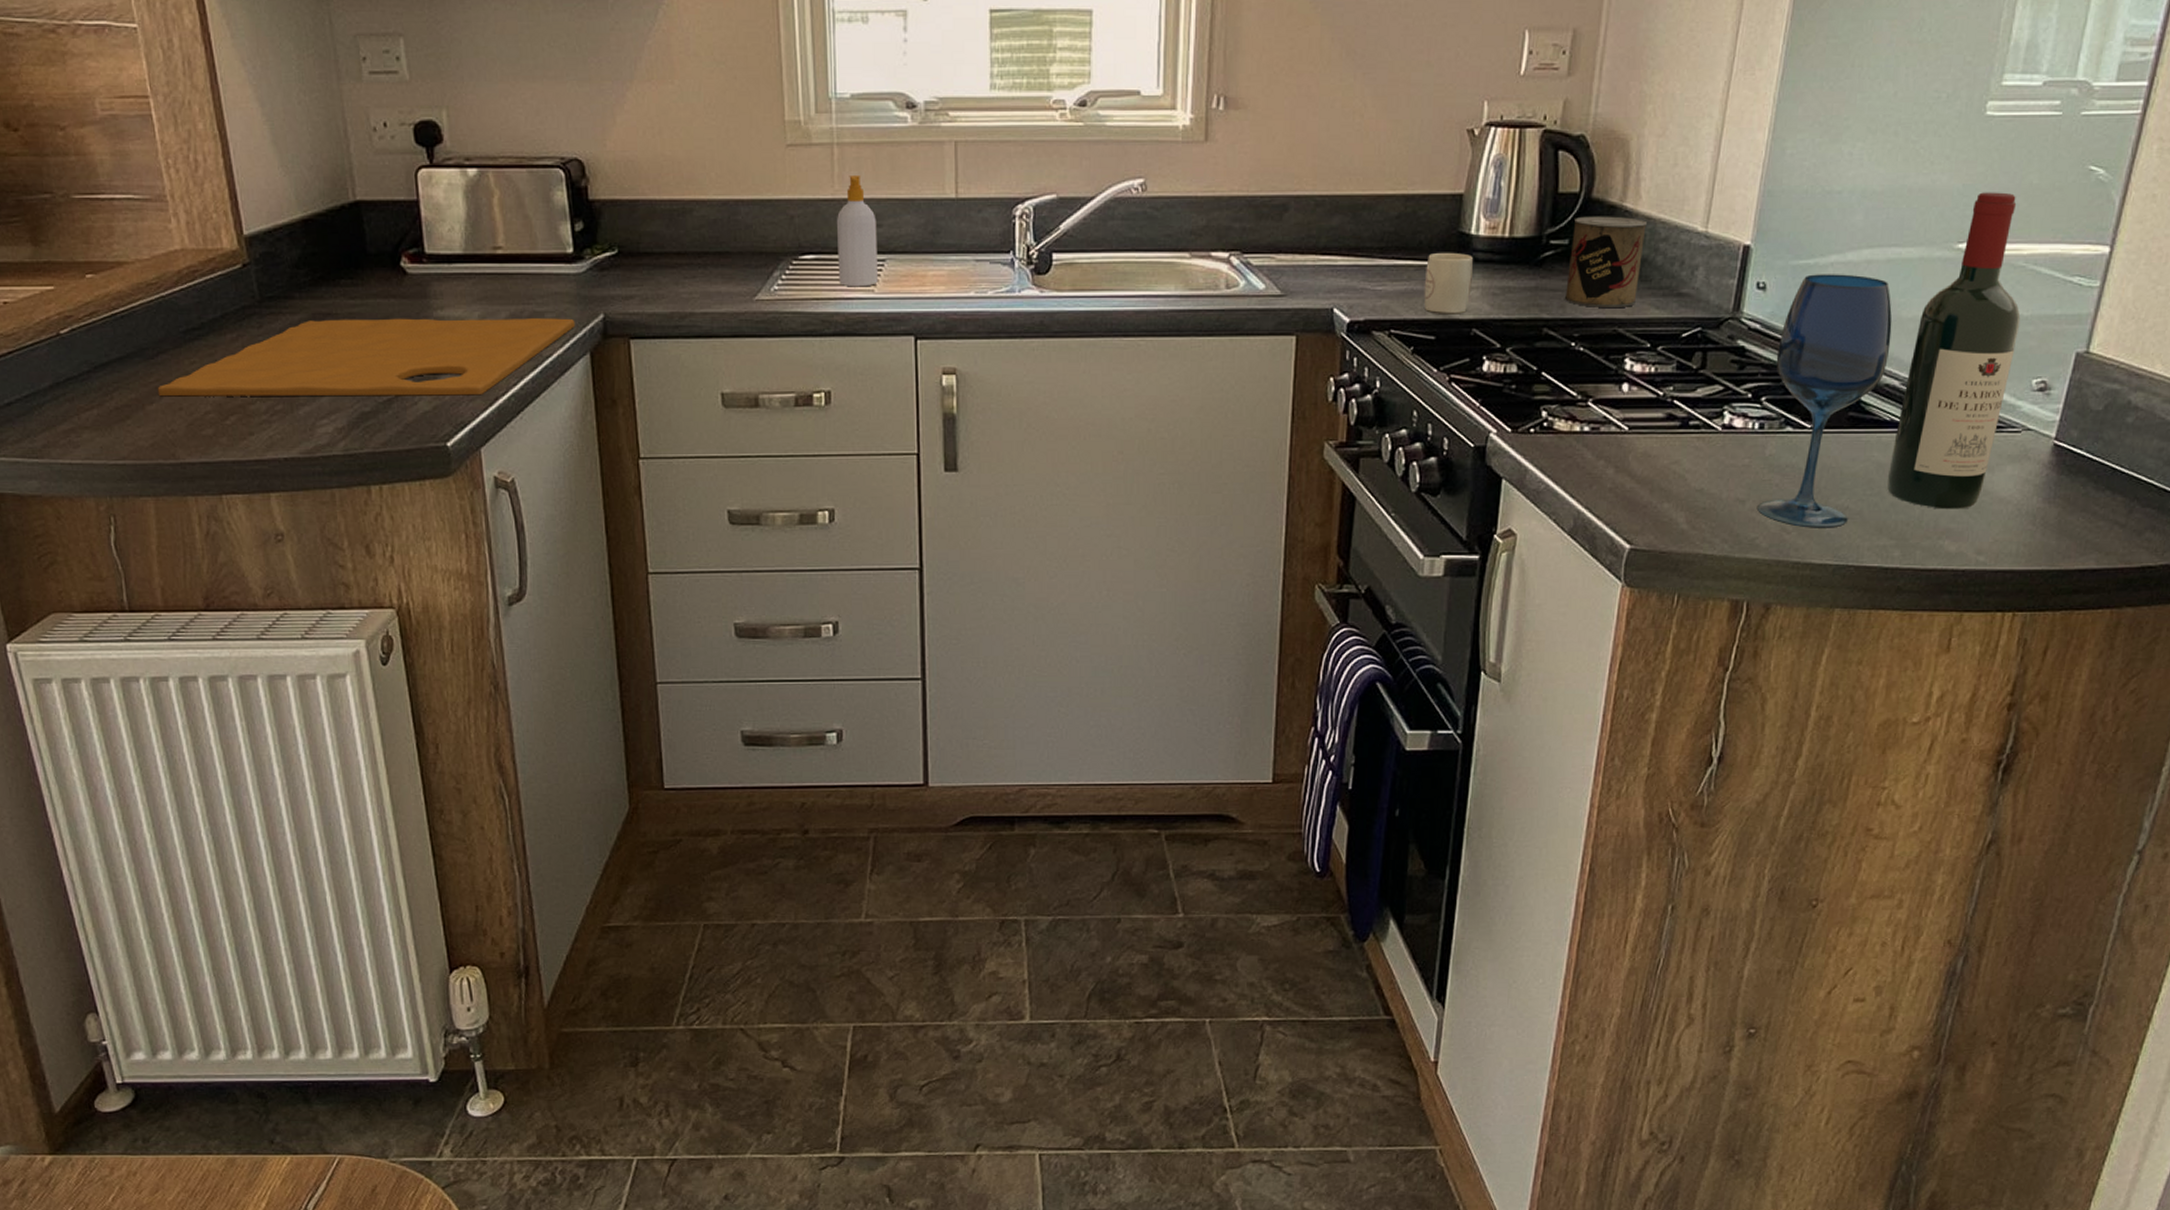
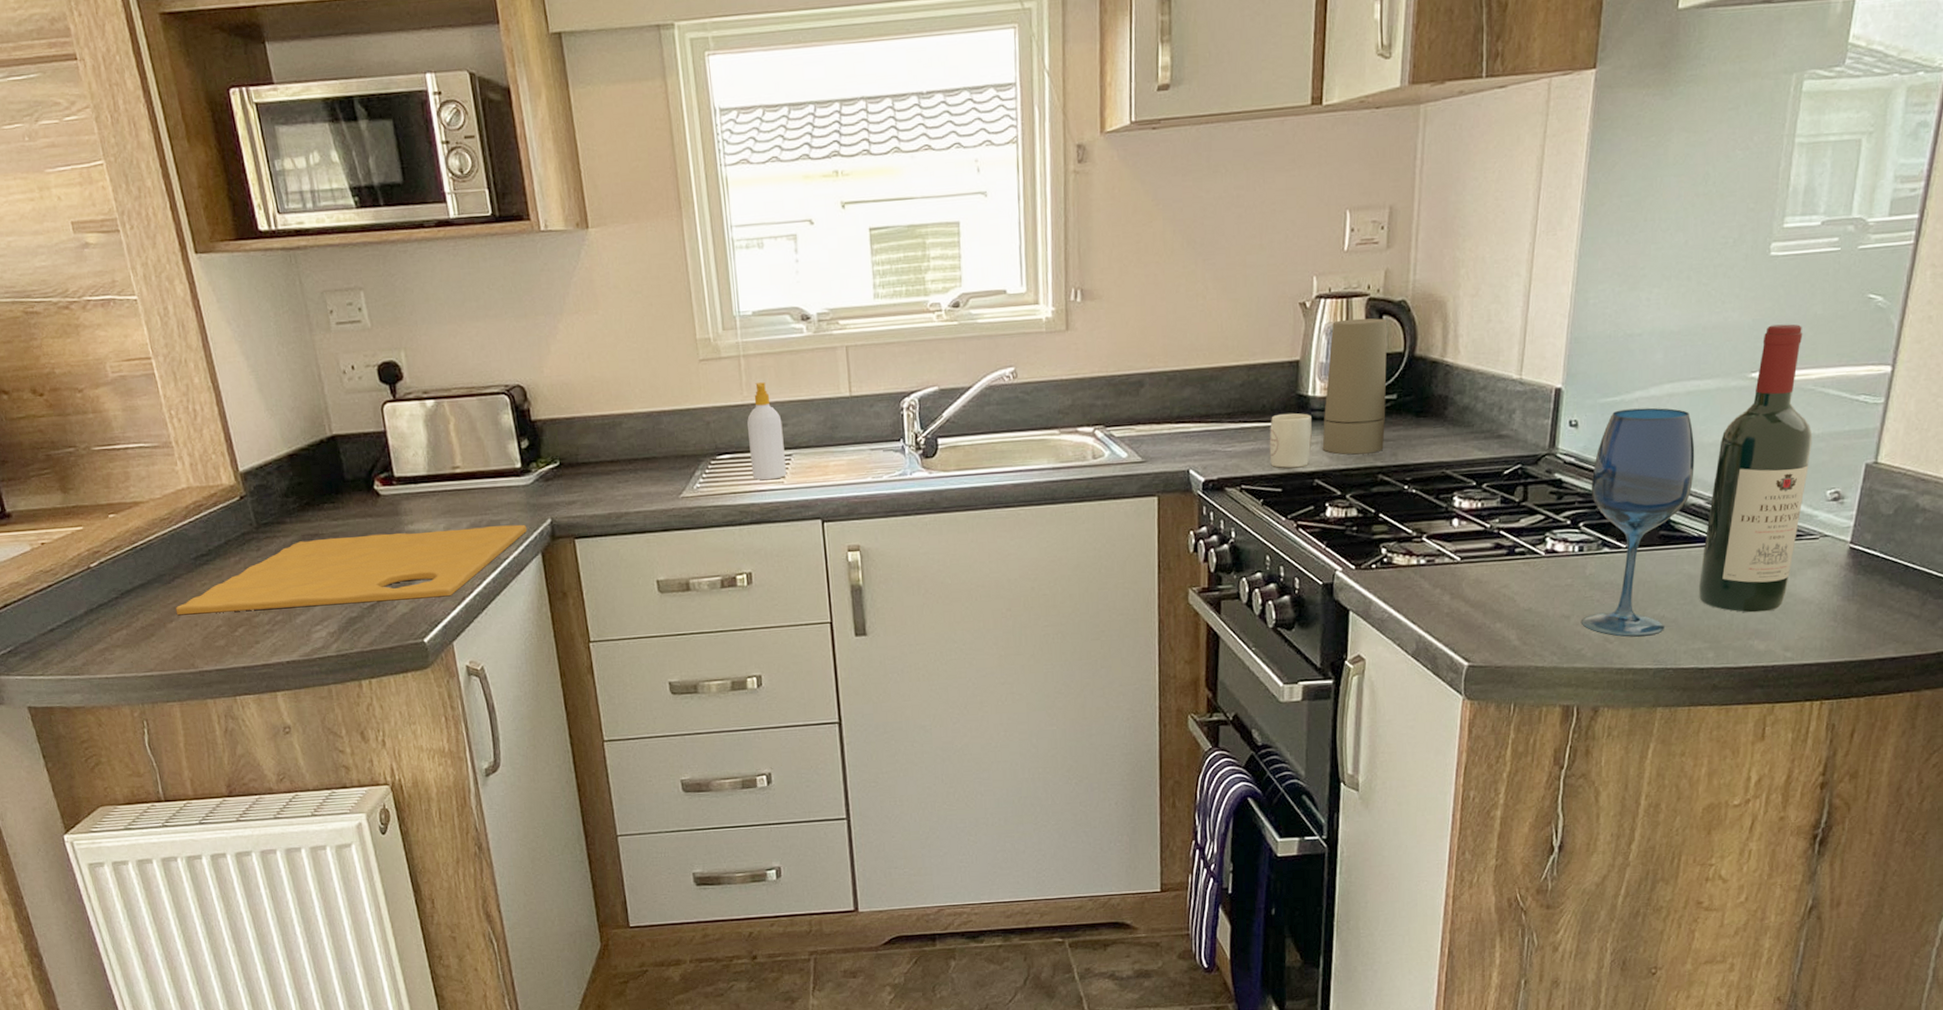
canister: none [1483,152,1563,304] -> present [1322,318,1388,455]
tin can: present [1564,216,1647,307] -> none [1395,370,1466,453]

